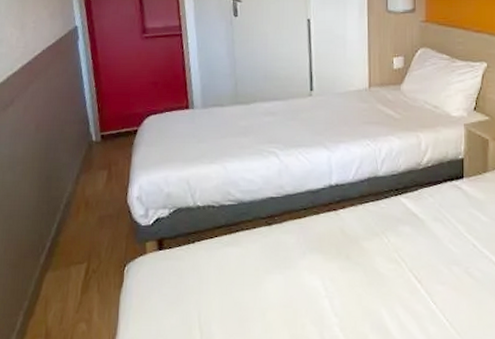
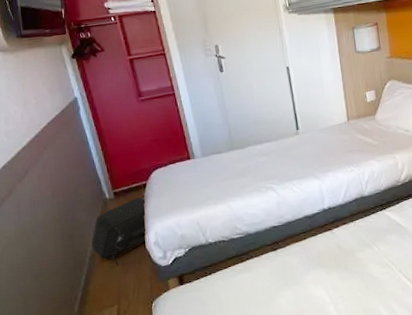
backpack: none [68,143,133,218] -> present [91,197,147,265]

